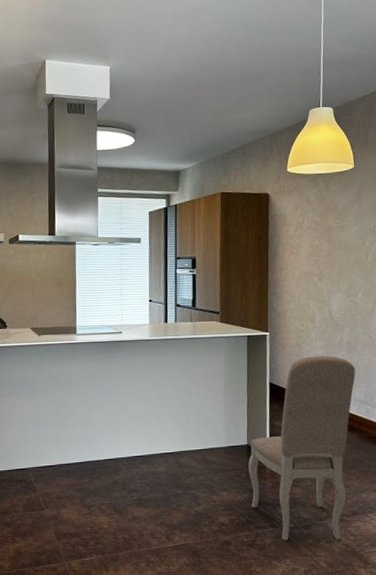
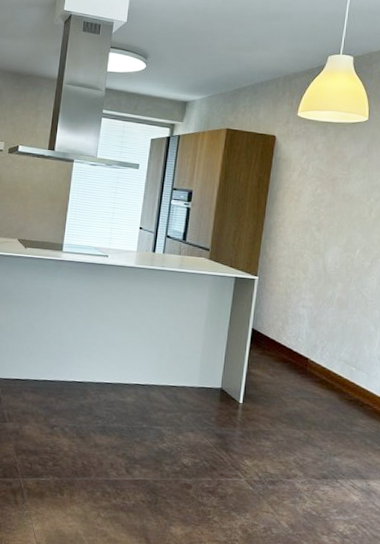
dining chair: present [248,356,355,541] -> none [217,307,343,502]

